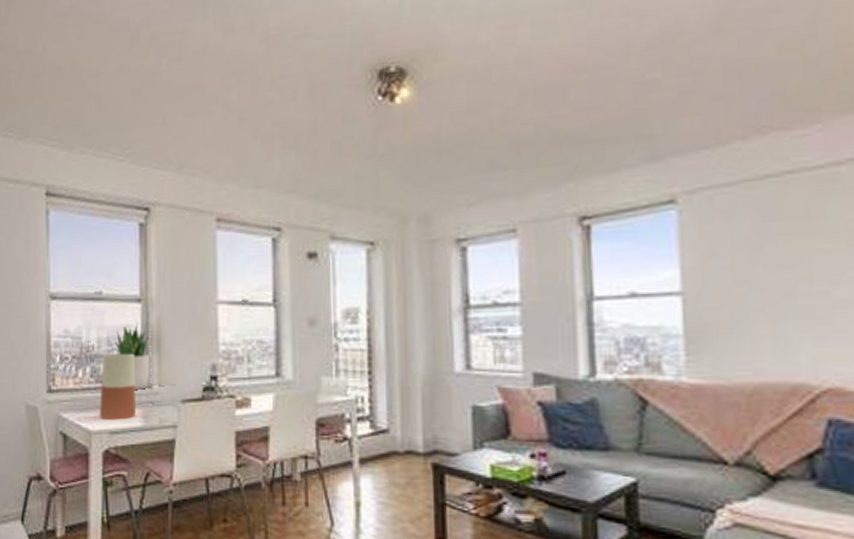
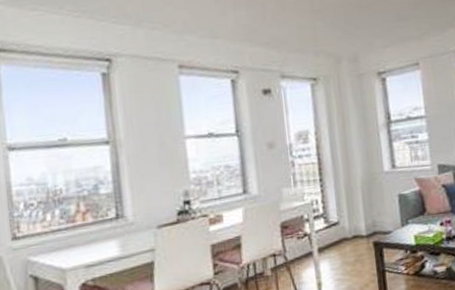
vase: present [100,354,135,420] -> none [72,192,112,256]
planter: present [114,322,150,391] -> none [83,161,124,225]

